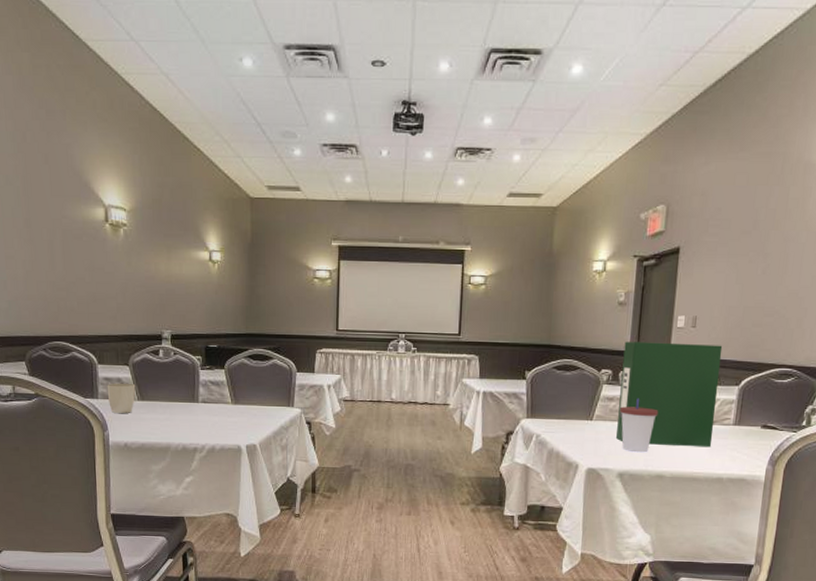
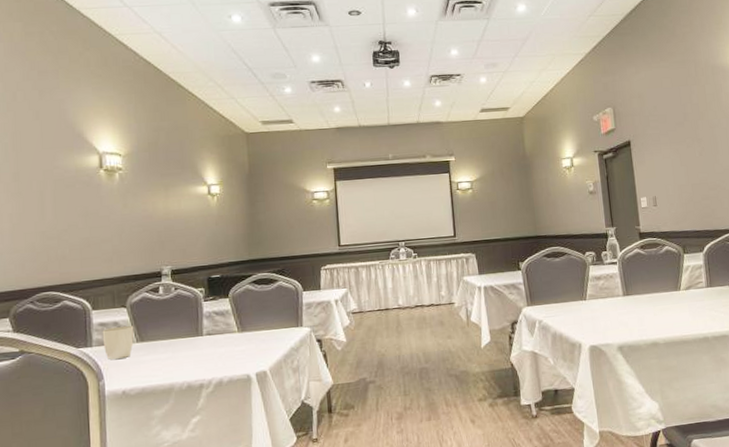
binder: present [616,341,723,448] -> none [601,219,693,316]
cup: present [620,398,659,453] -> none [608,274,642,325]

